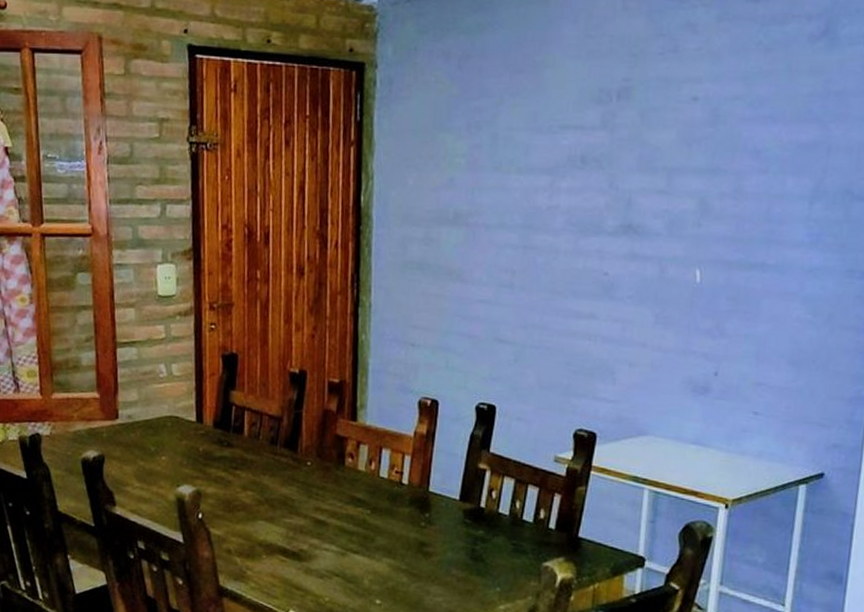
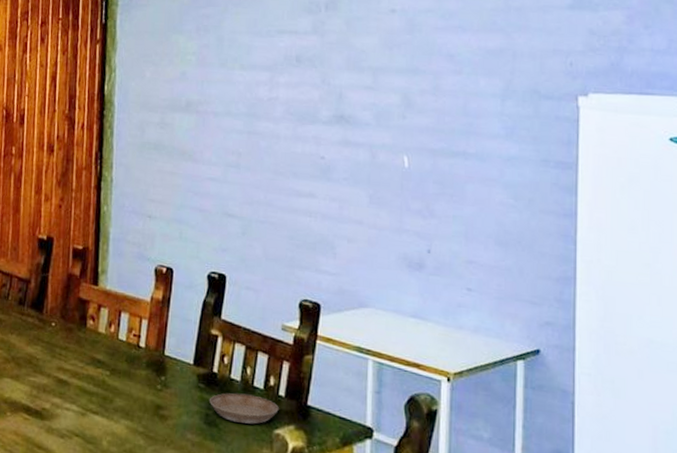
saucer: none [476,527,549,558] -> present [210,393,279,425]

